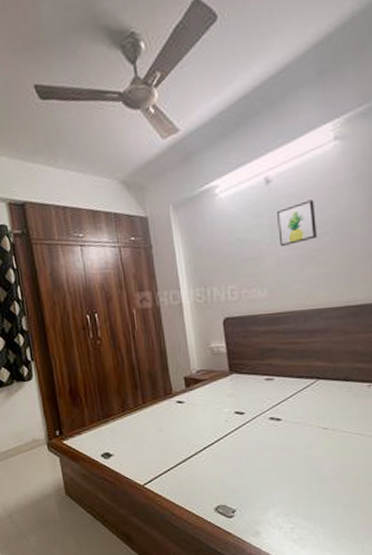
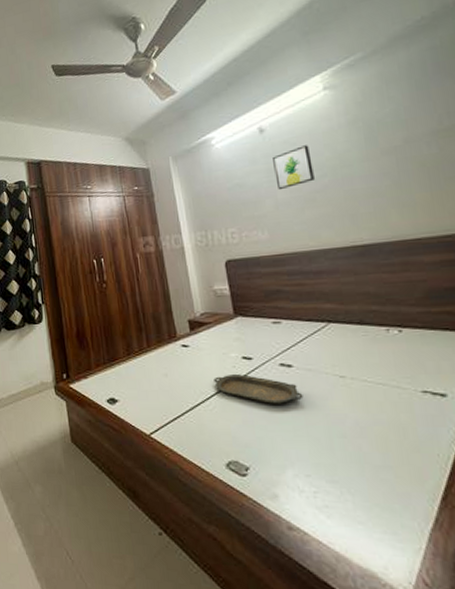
serving tray: none [207,428,289,455] -> present [213,374,304,405]

